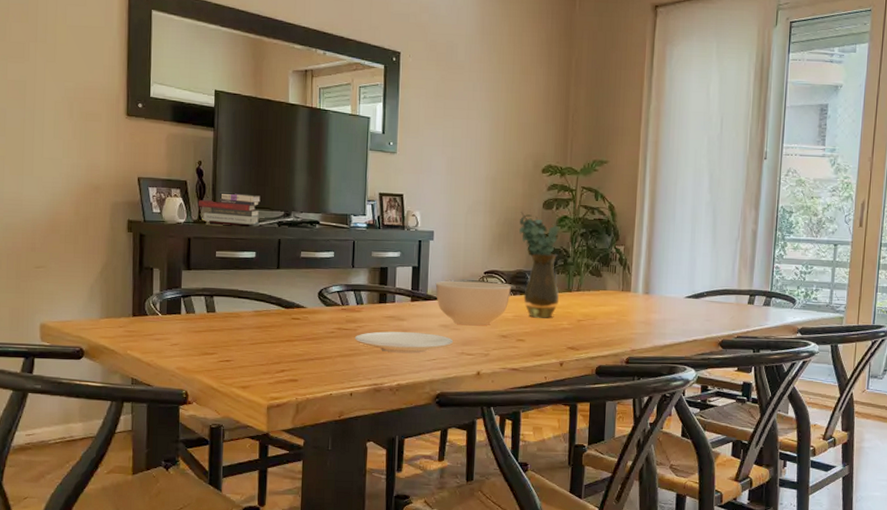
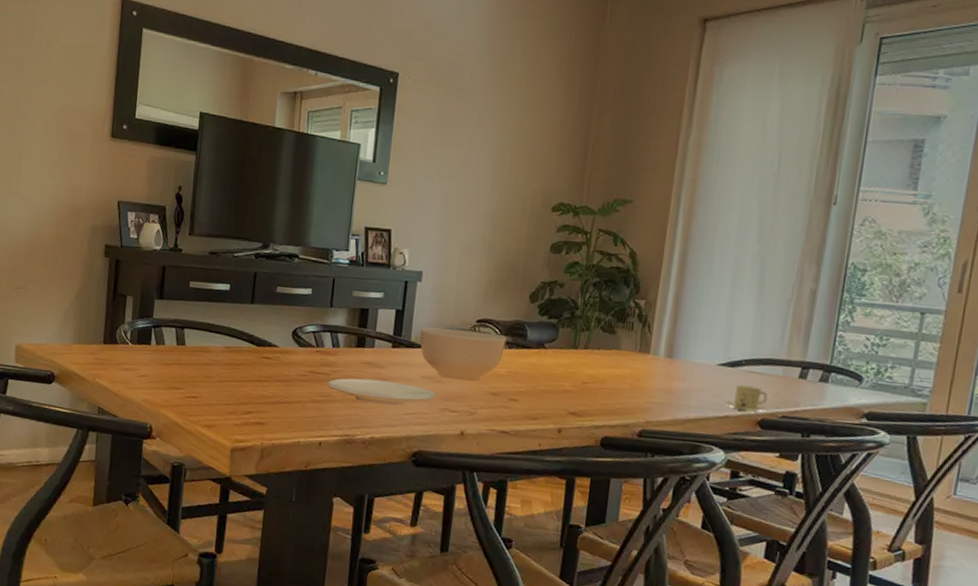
books: present [198,193,261,227] -> none [175,221,239,258]
vase: present [519,212,560,318] -> none [520,255,568,378]
cup and saucer: none [692,313,727,335] -> present [724,385,769,412]

